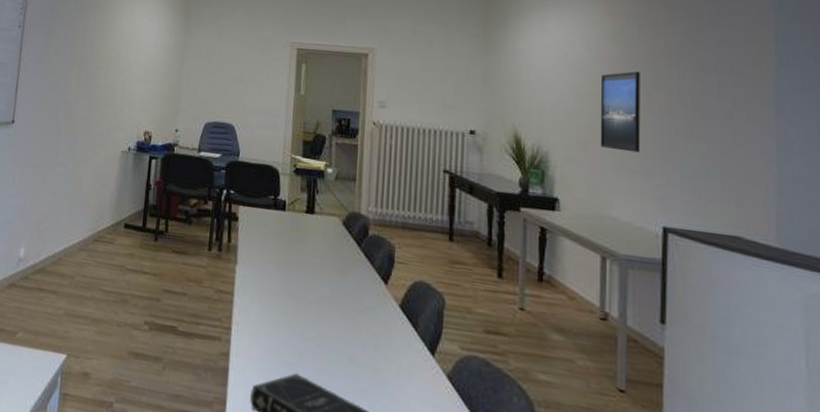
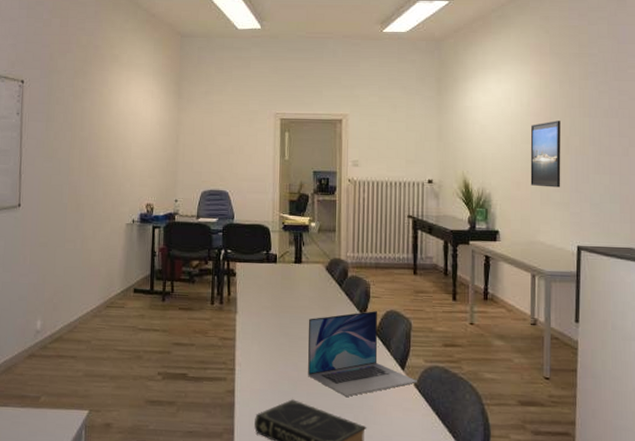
laptop: none [316,278,452,380] -> present [307,310,418,397]

